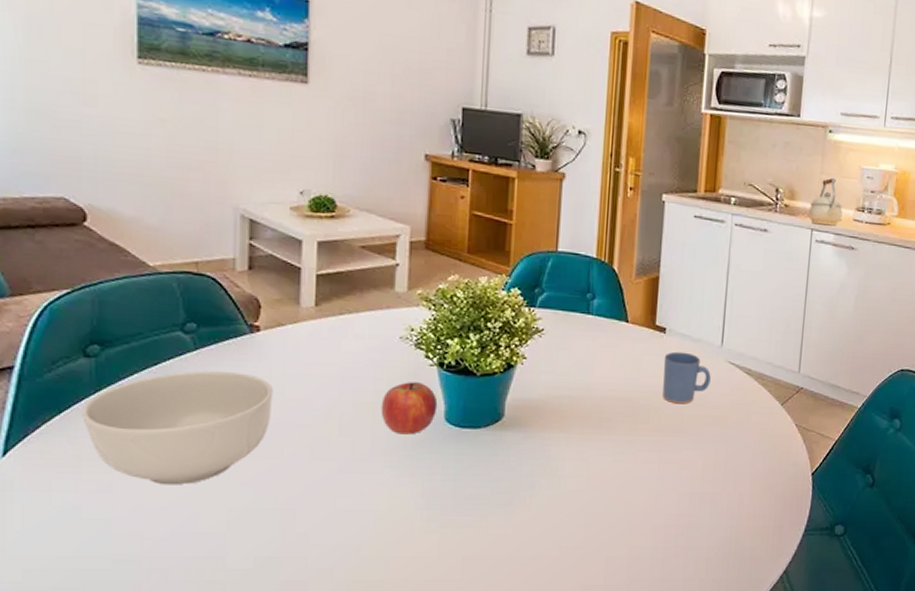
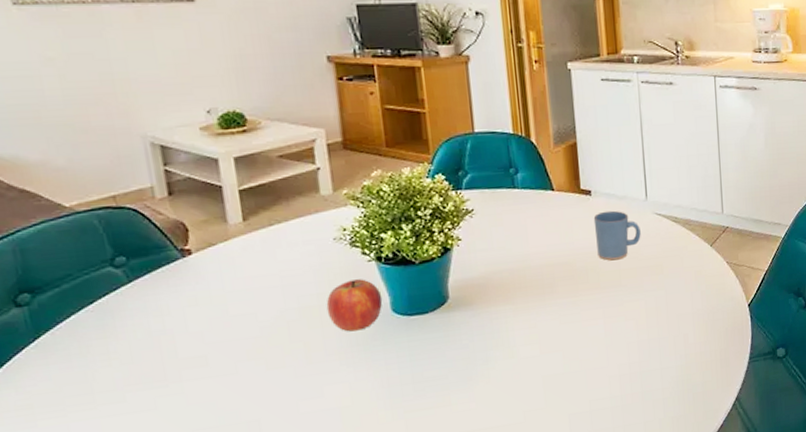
bowl: present [80,371,273,485] -> none [22,297,219,419]
kettle: present [808,177,843,226] -> none [709,23,741,71]

